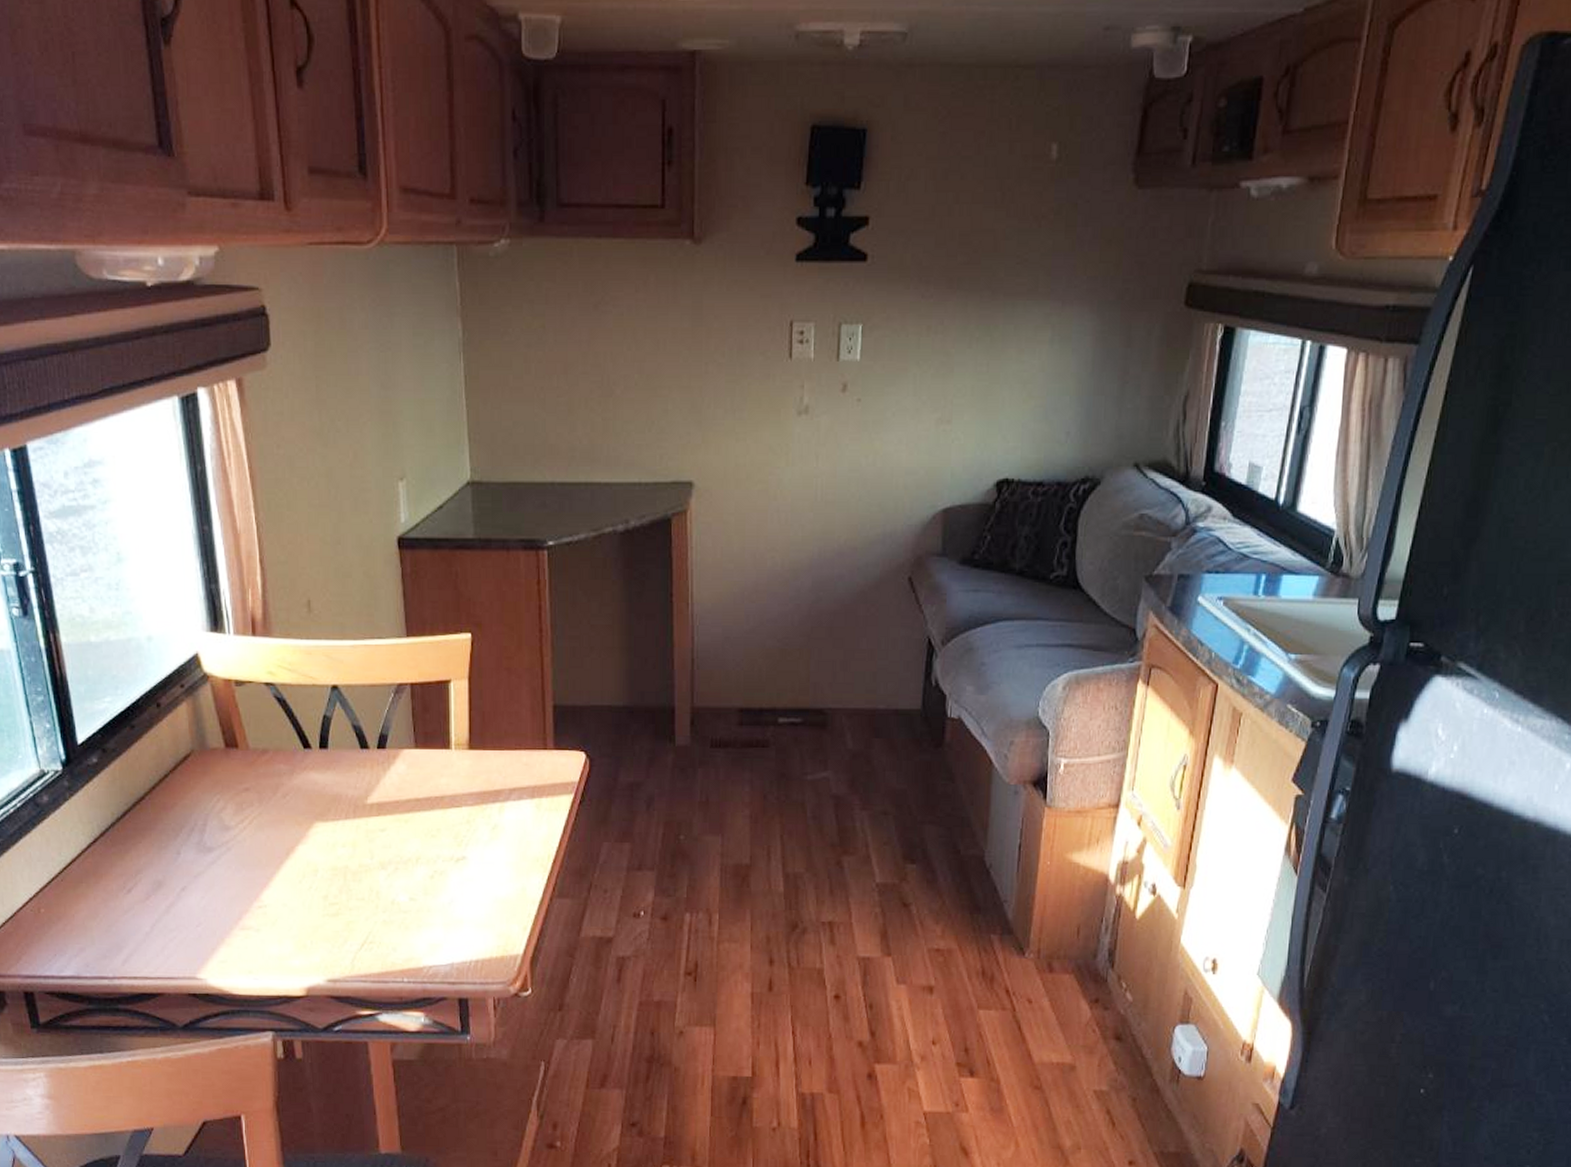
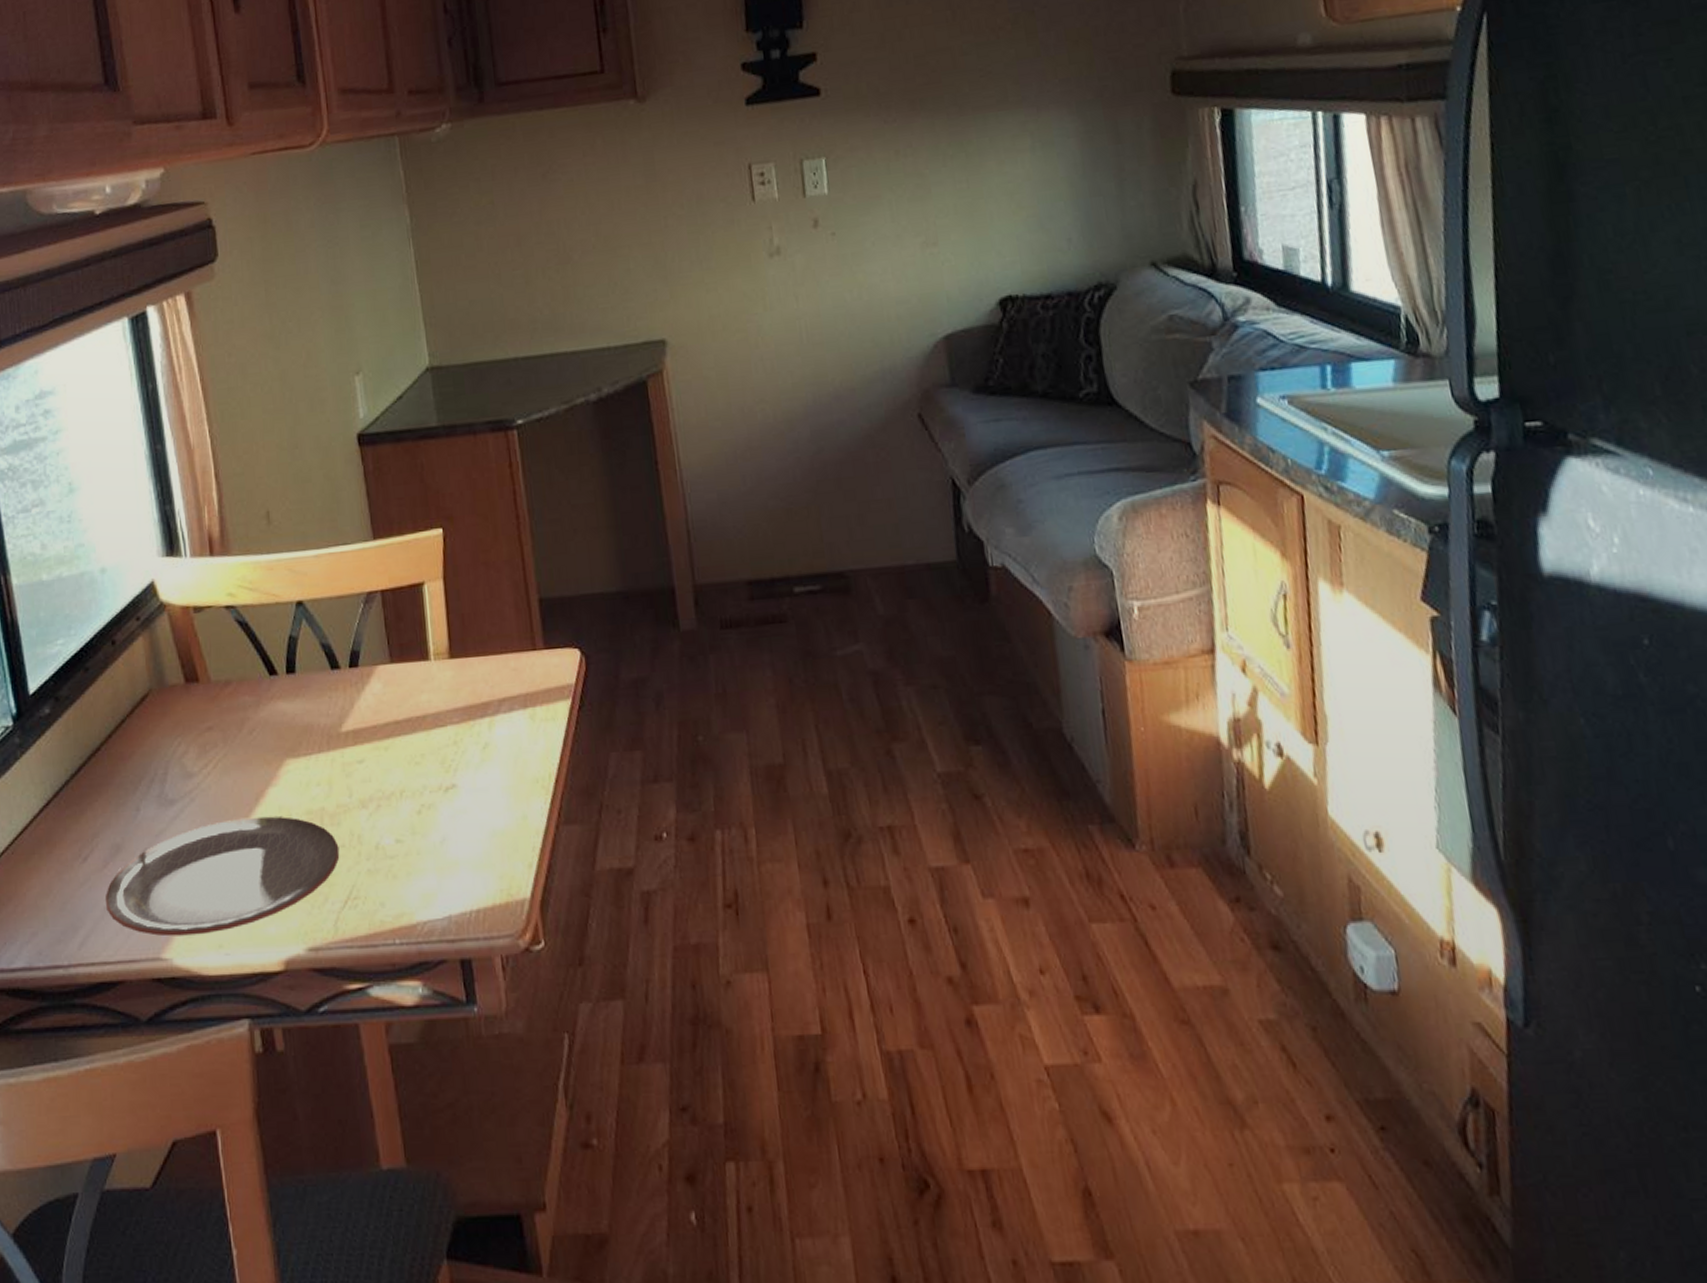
plate: none [148,868,359,962] -> present [106,816,340,936]

